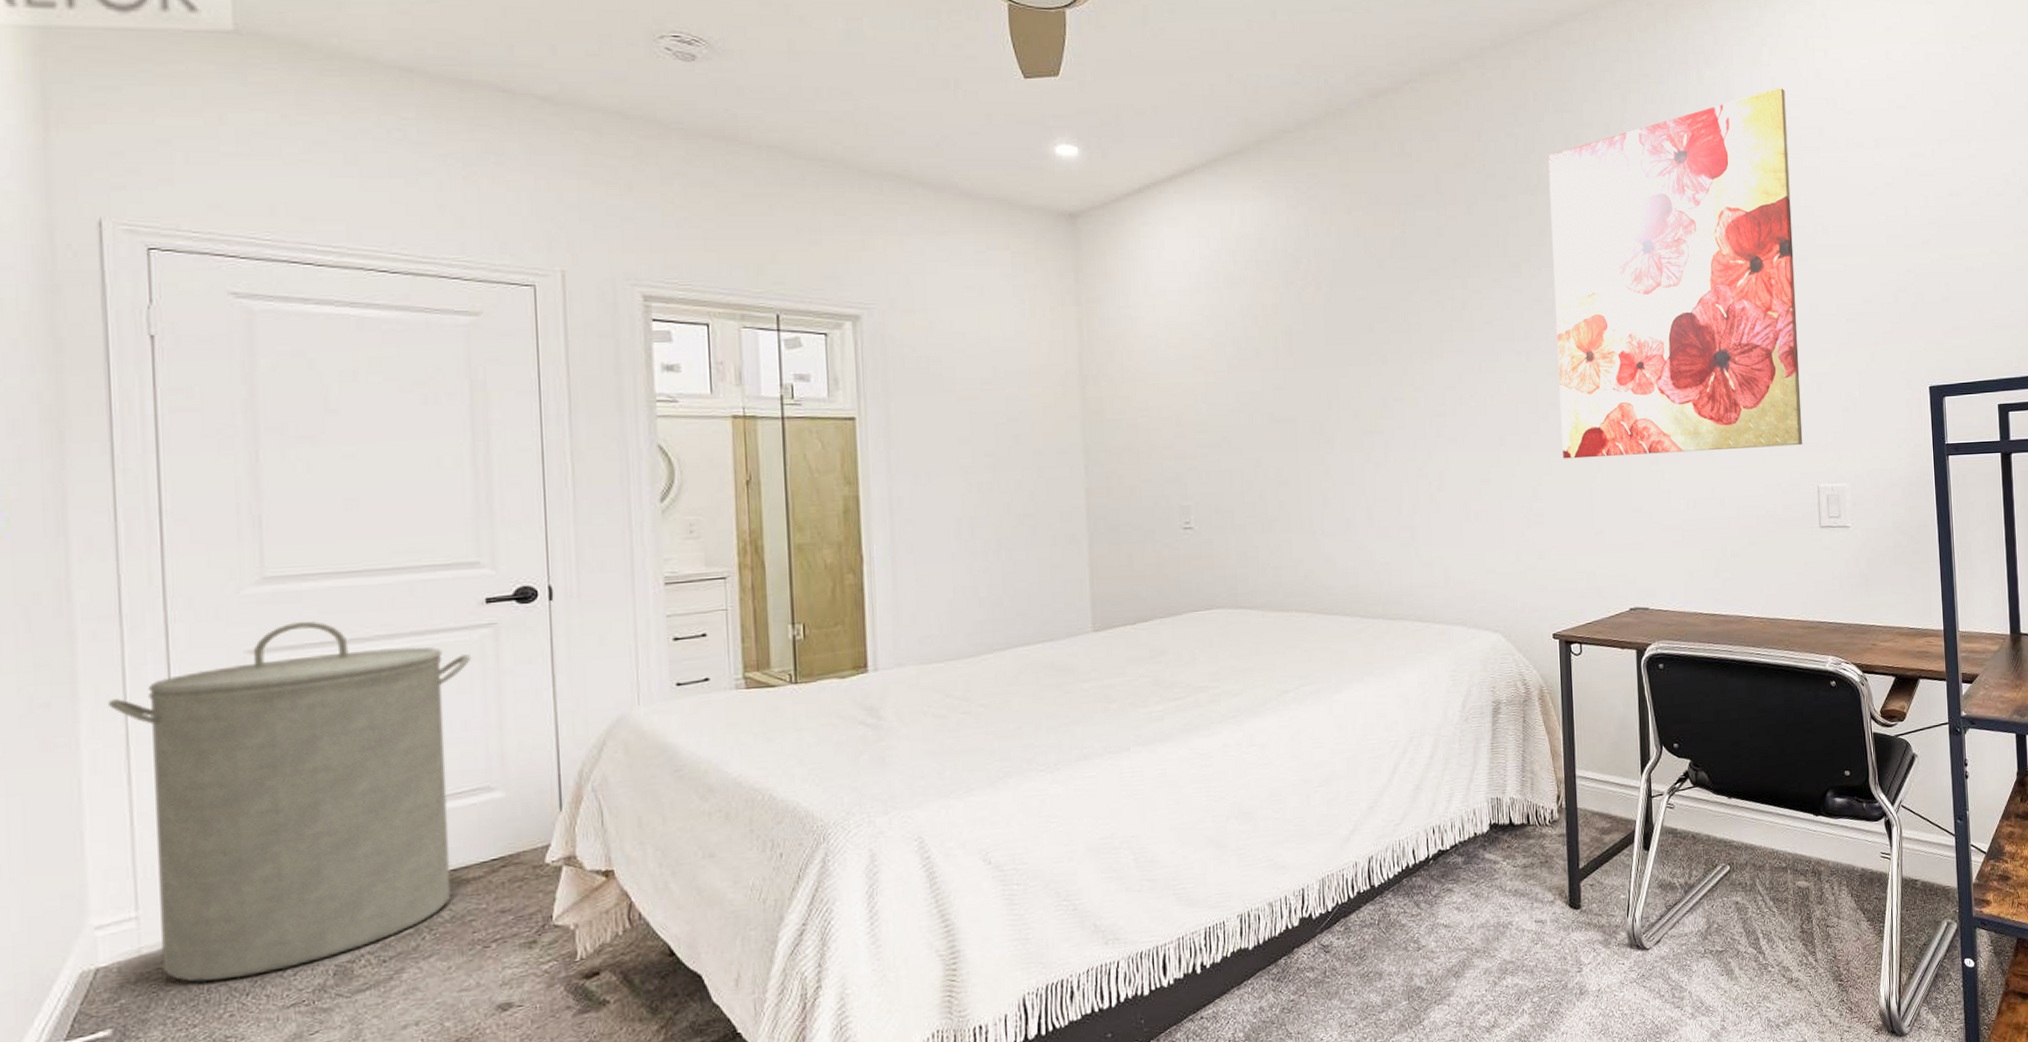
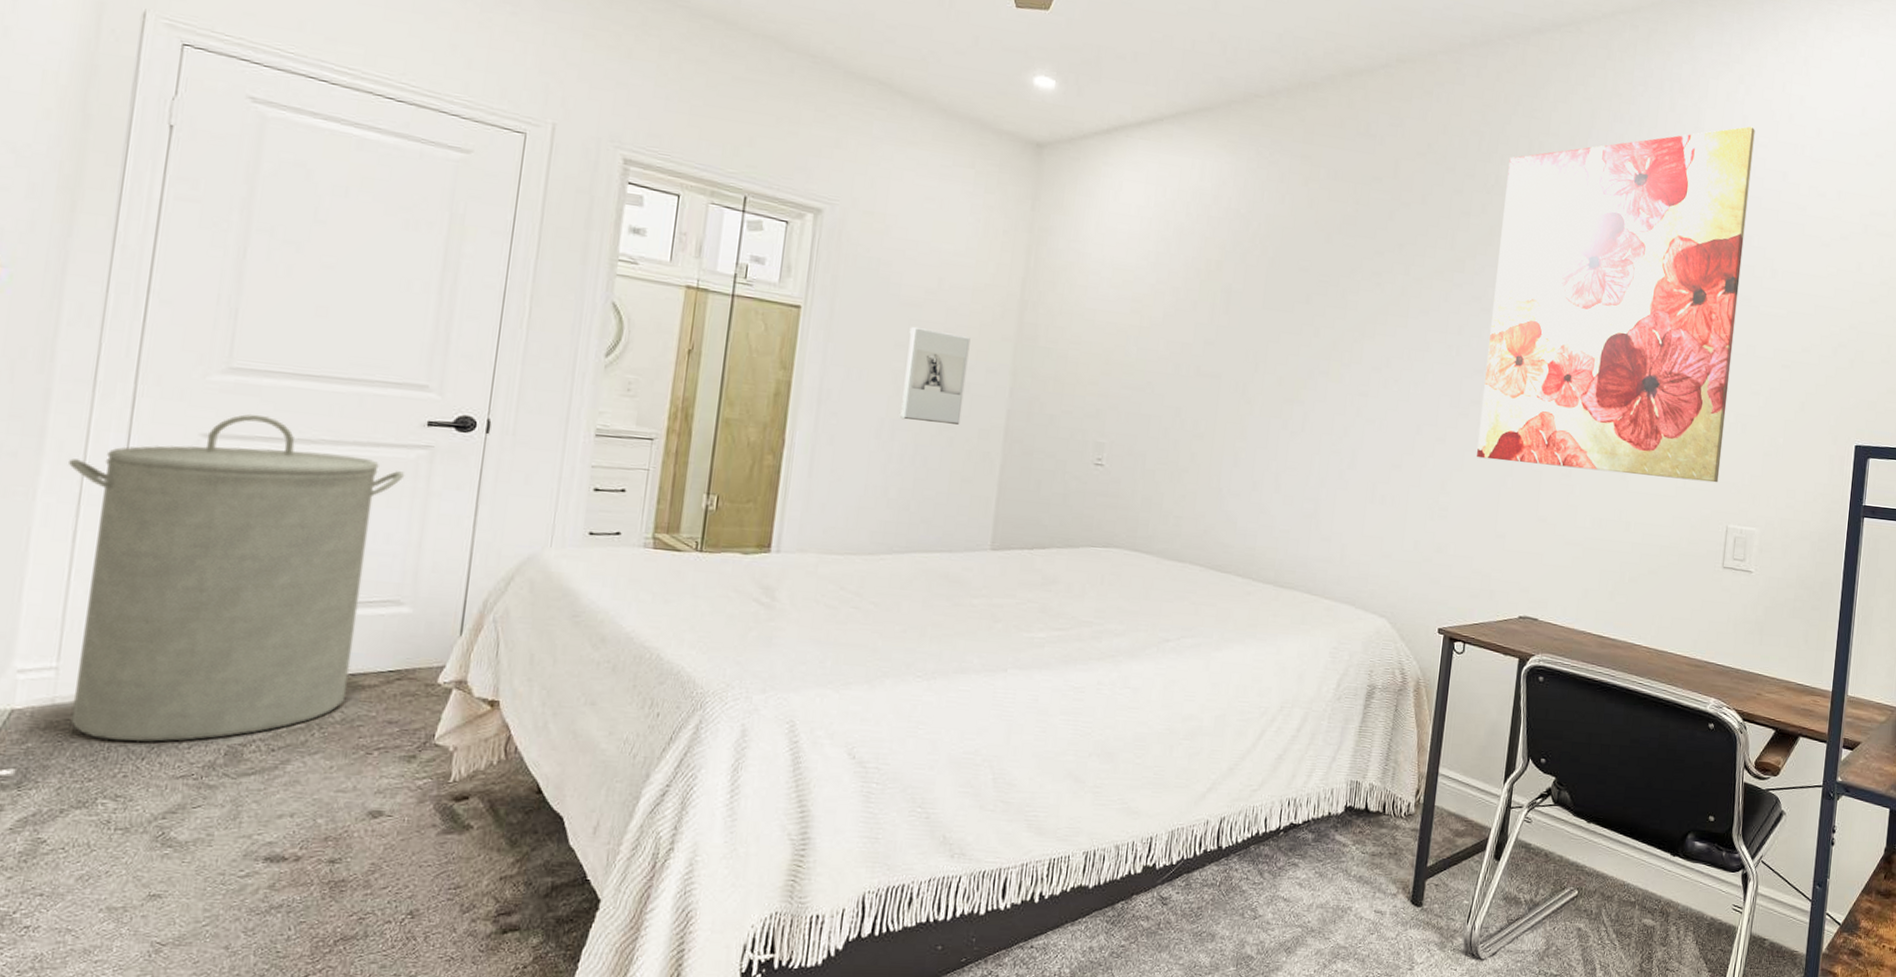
wall sculpture: none [971,419,1040,516] -> present [899,326,971,425]

